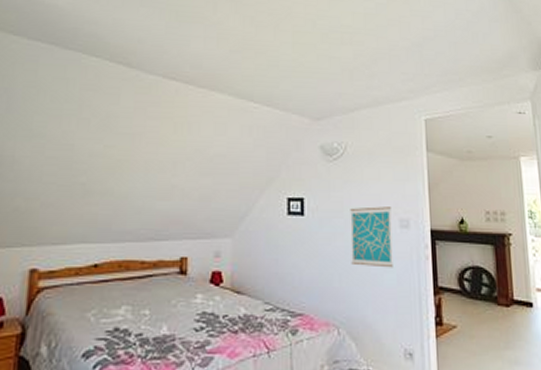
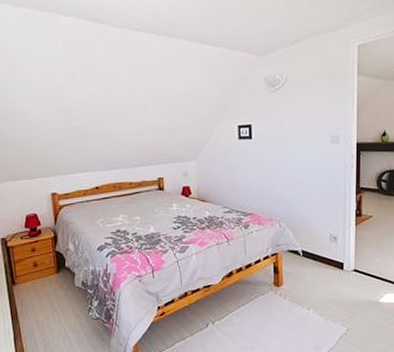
wall art: present [350,206,393,268] -> none [290,126,324,176]

